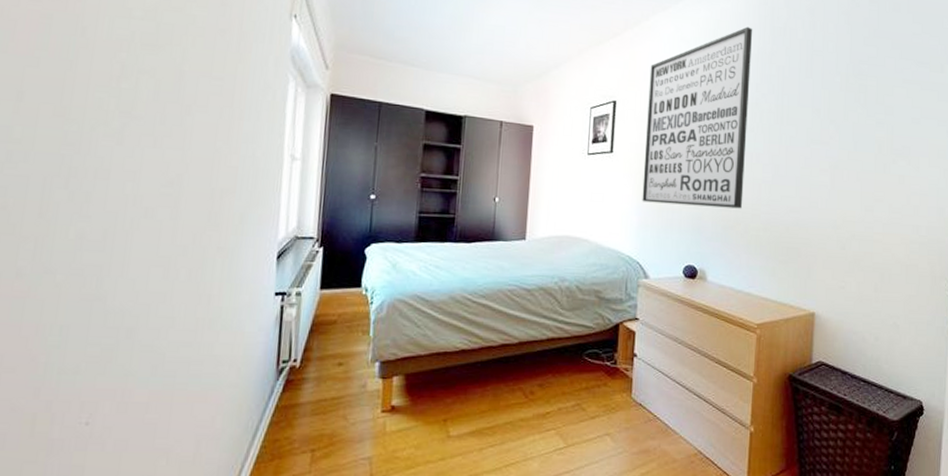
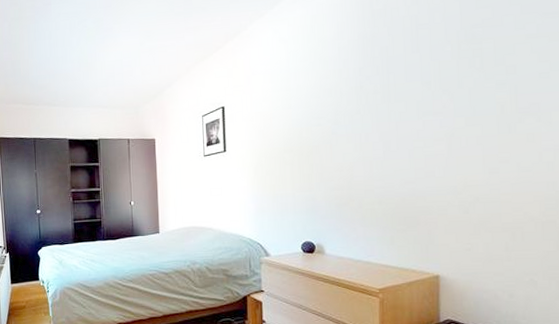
wall art: present [642,26,753,209] -> none [252,15,355,191]

